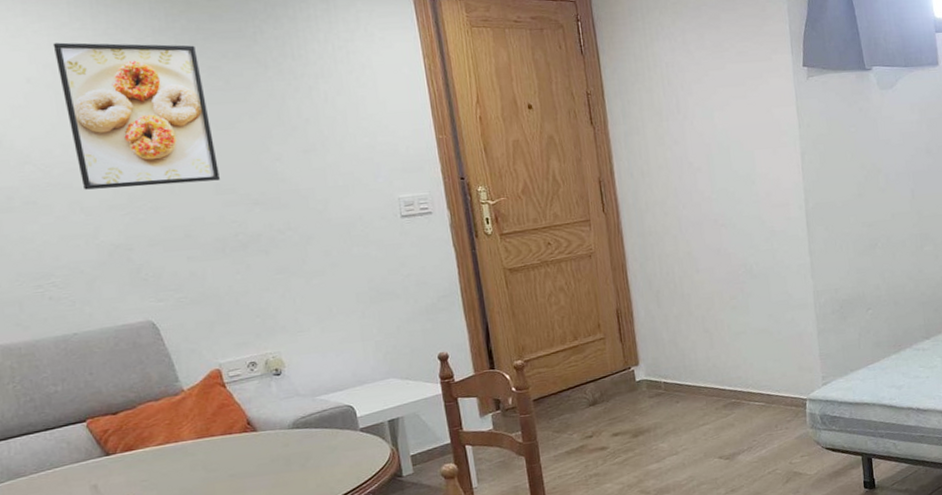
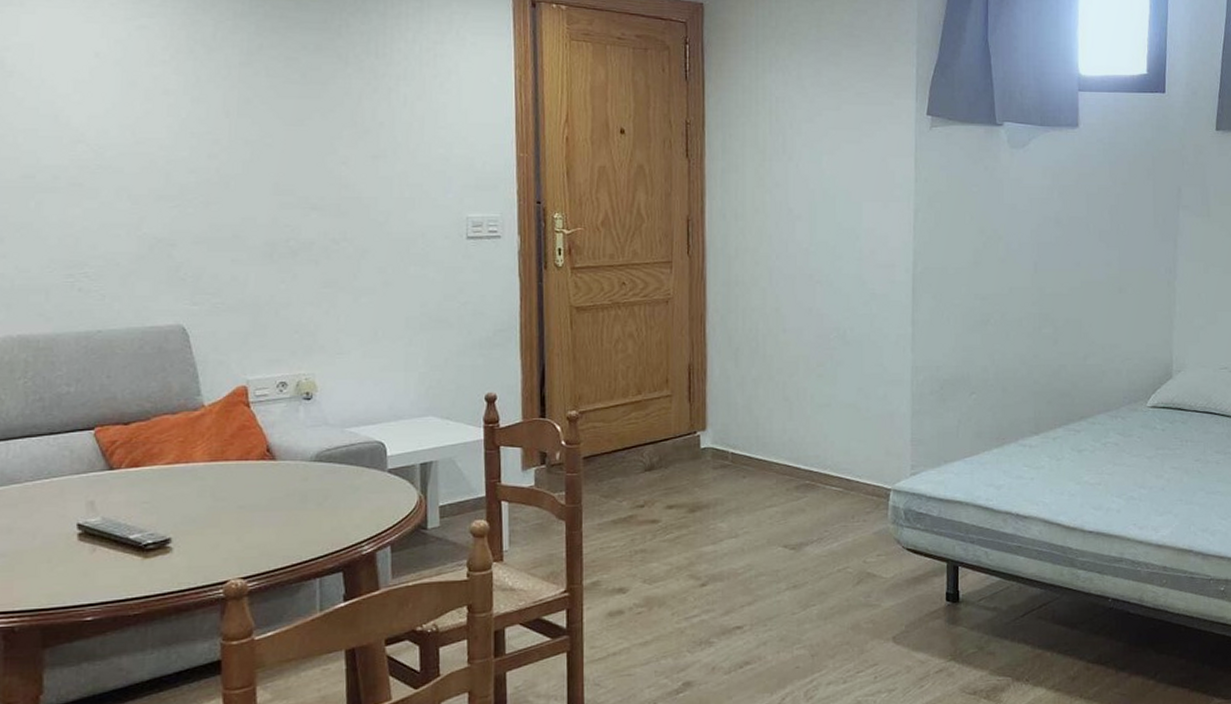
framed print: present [52,42,220,190] -> none [128,18,280,179]

